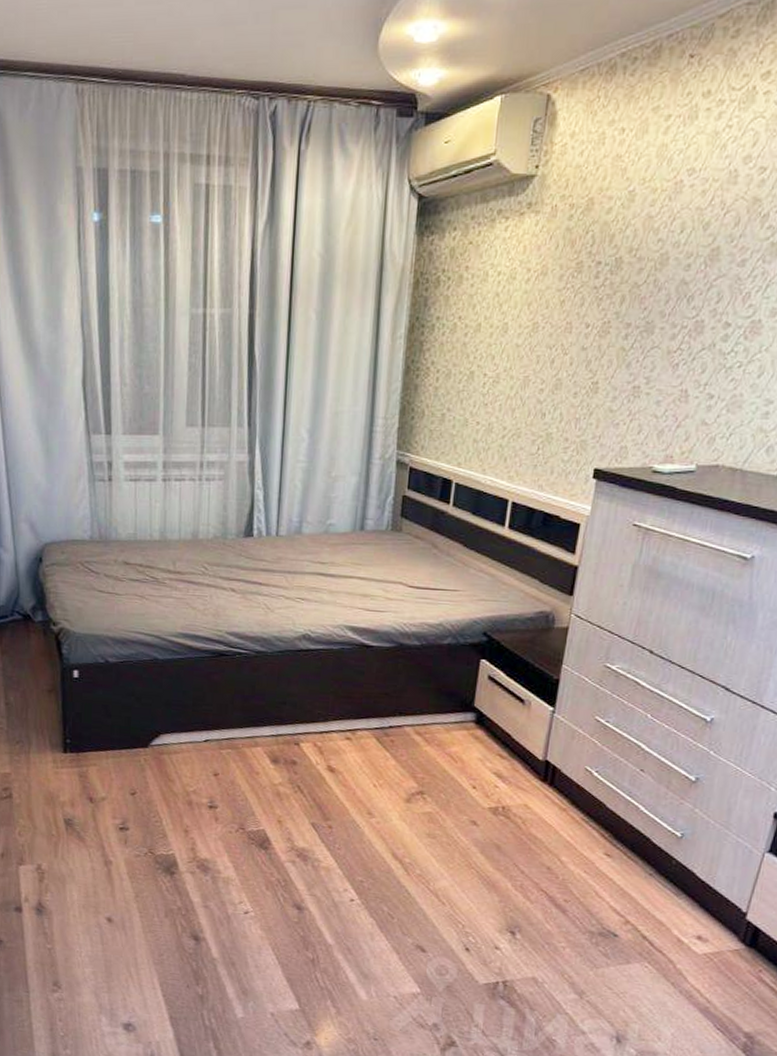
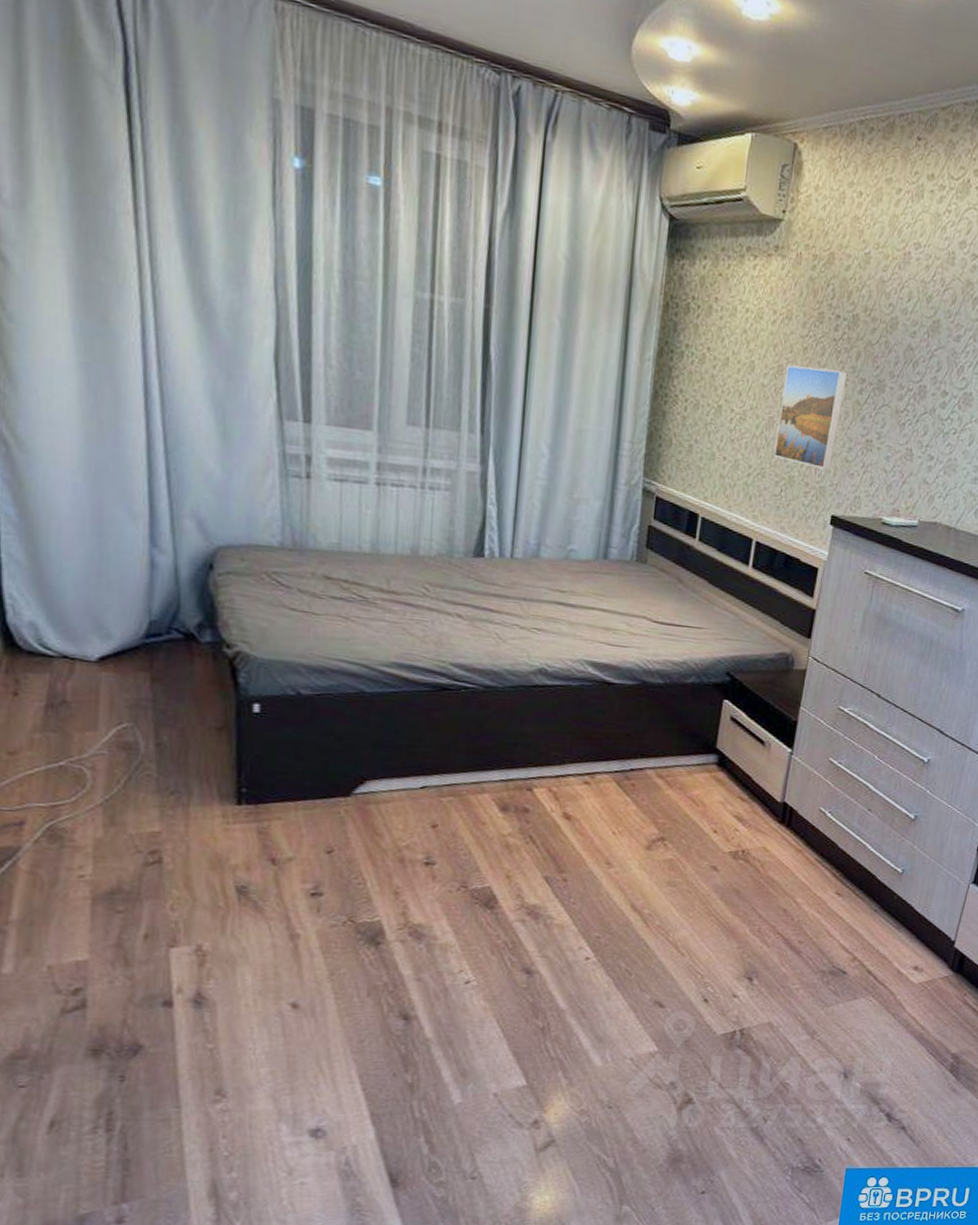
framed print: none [529,319,611,422] -> present [773,364,848,470]

